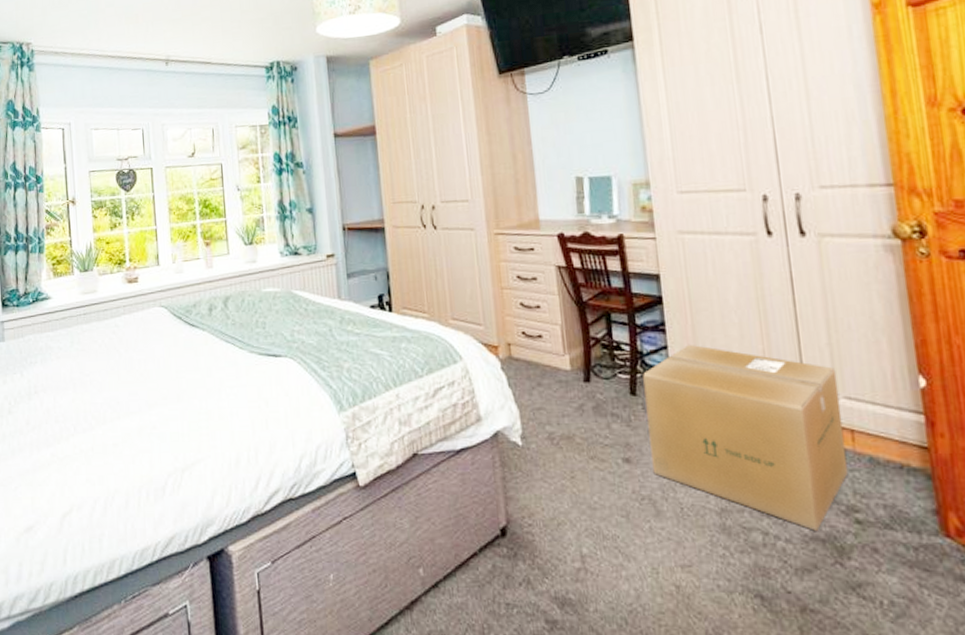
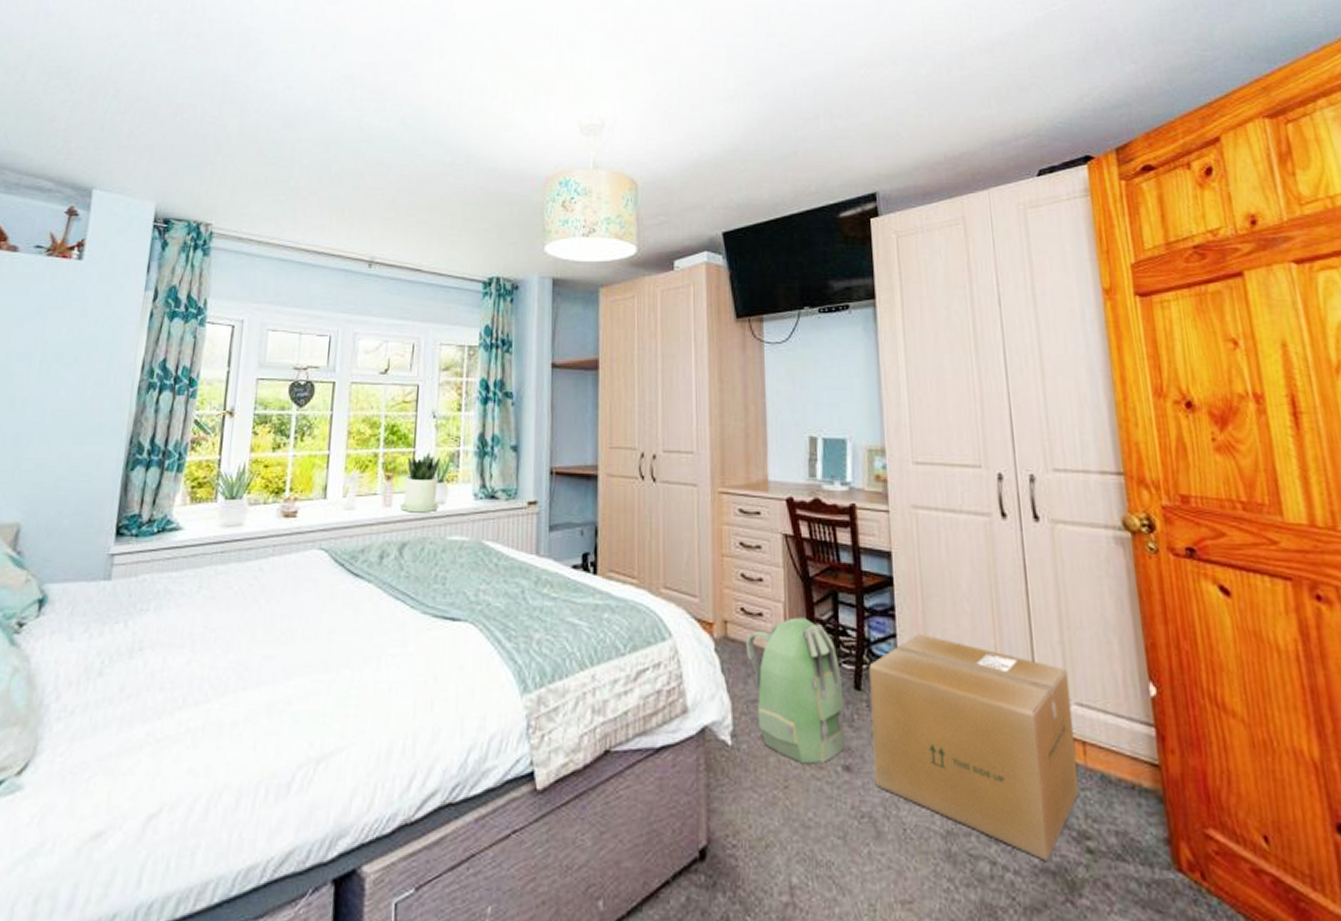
planter: none [219,220,252,272] -> present [399,452,440,513]
backpack: none [528,336,624,458] -> present [745,617,846,764]

